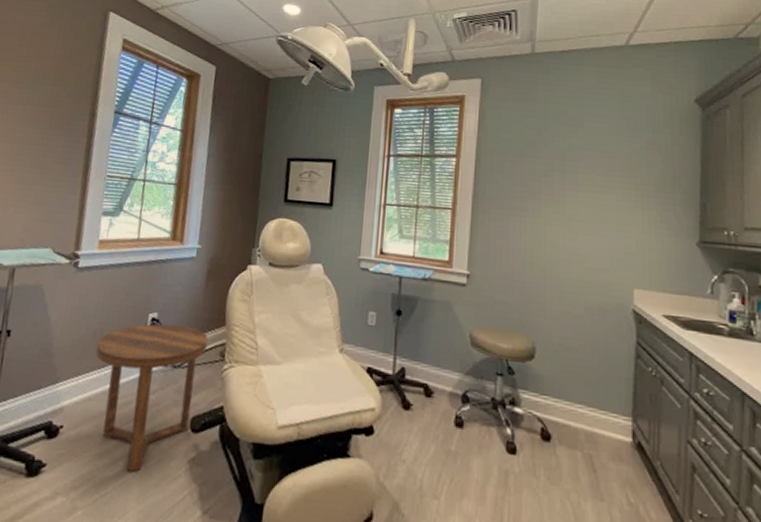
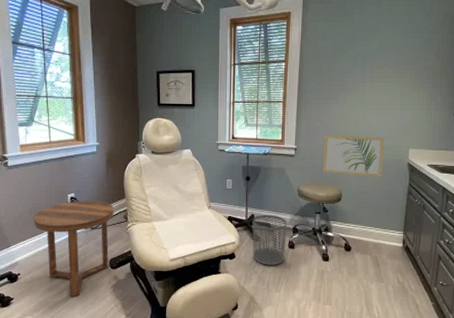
waste bin: none [400,369,454,453] -> present [252,214,287,265]
wall art: none [507,258,596,328] -> present [323,134,384,177]

